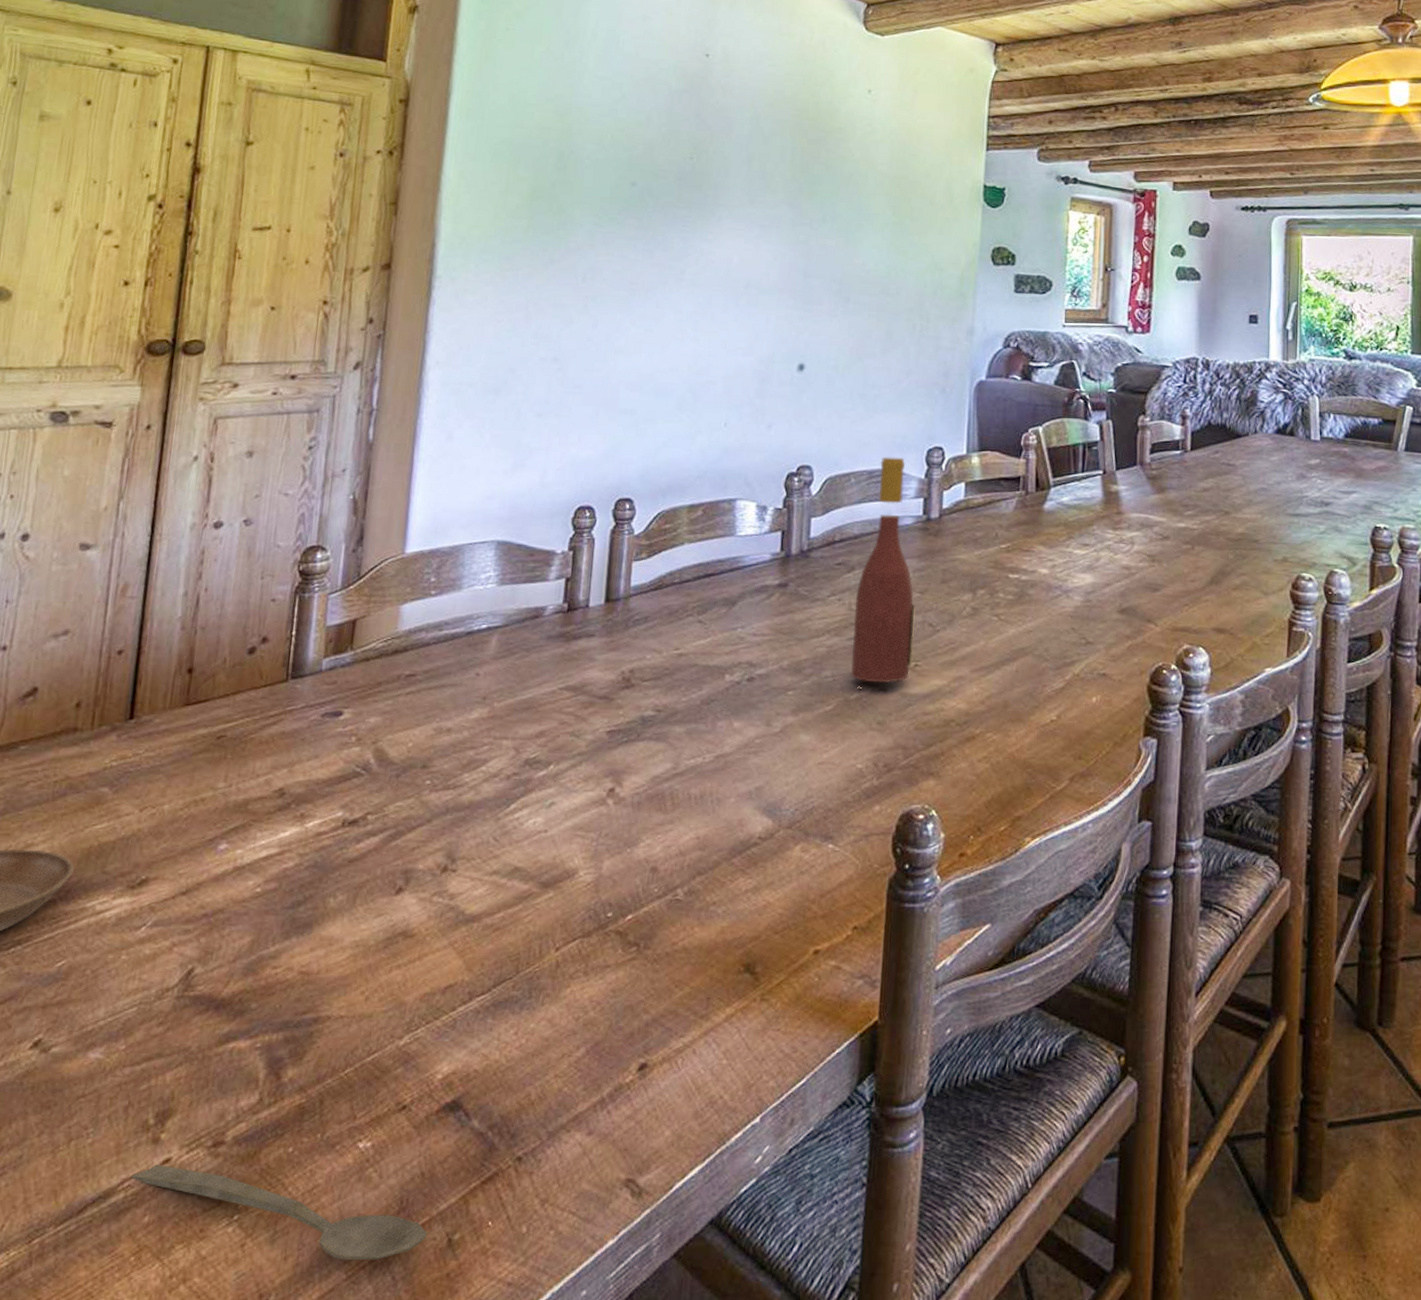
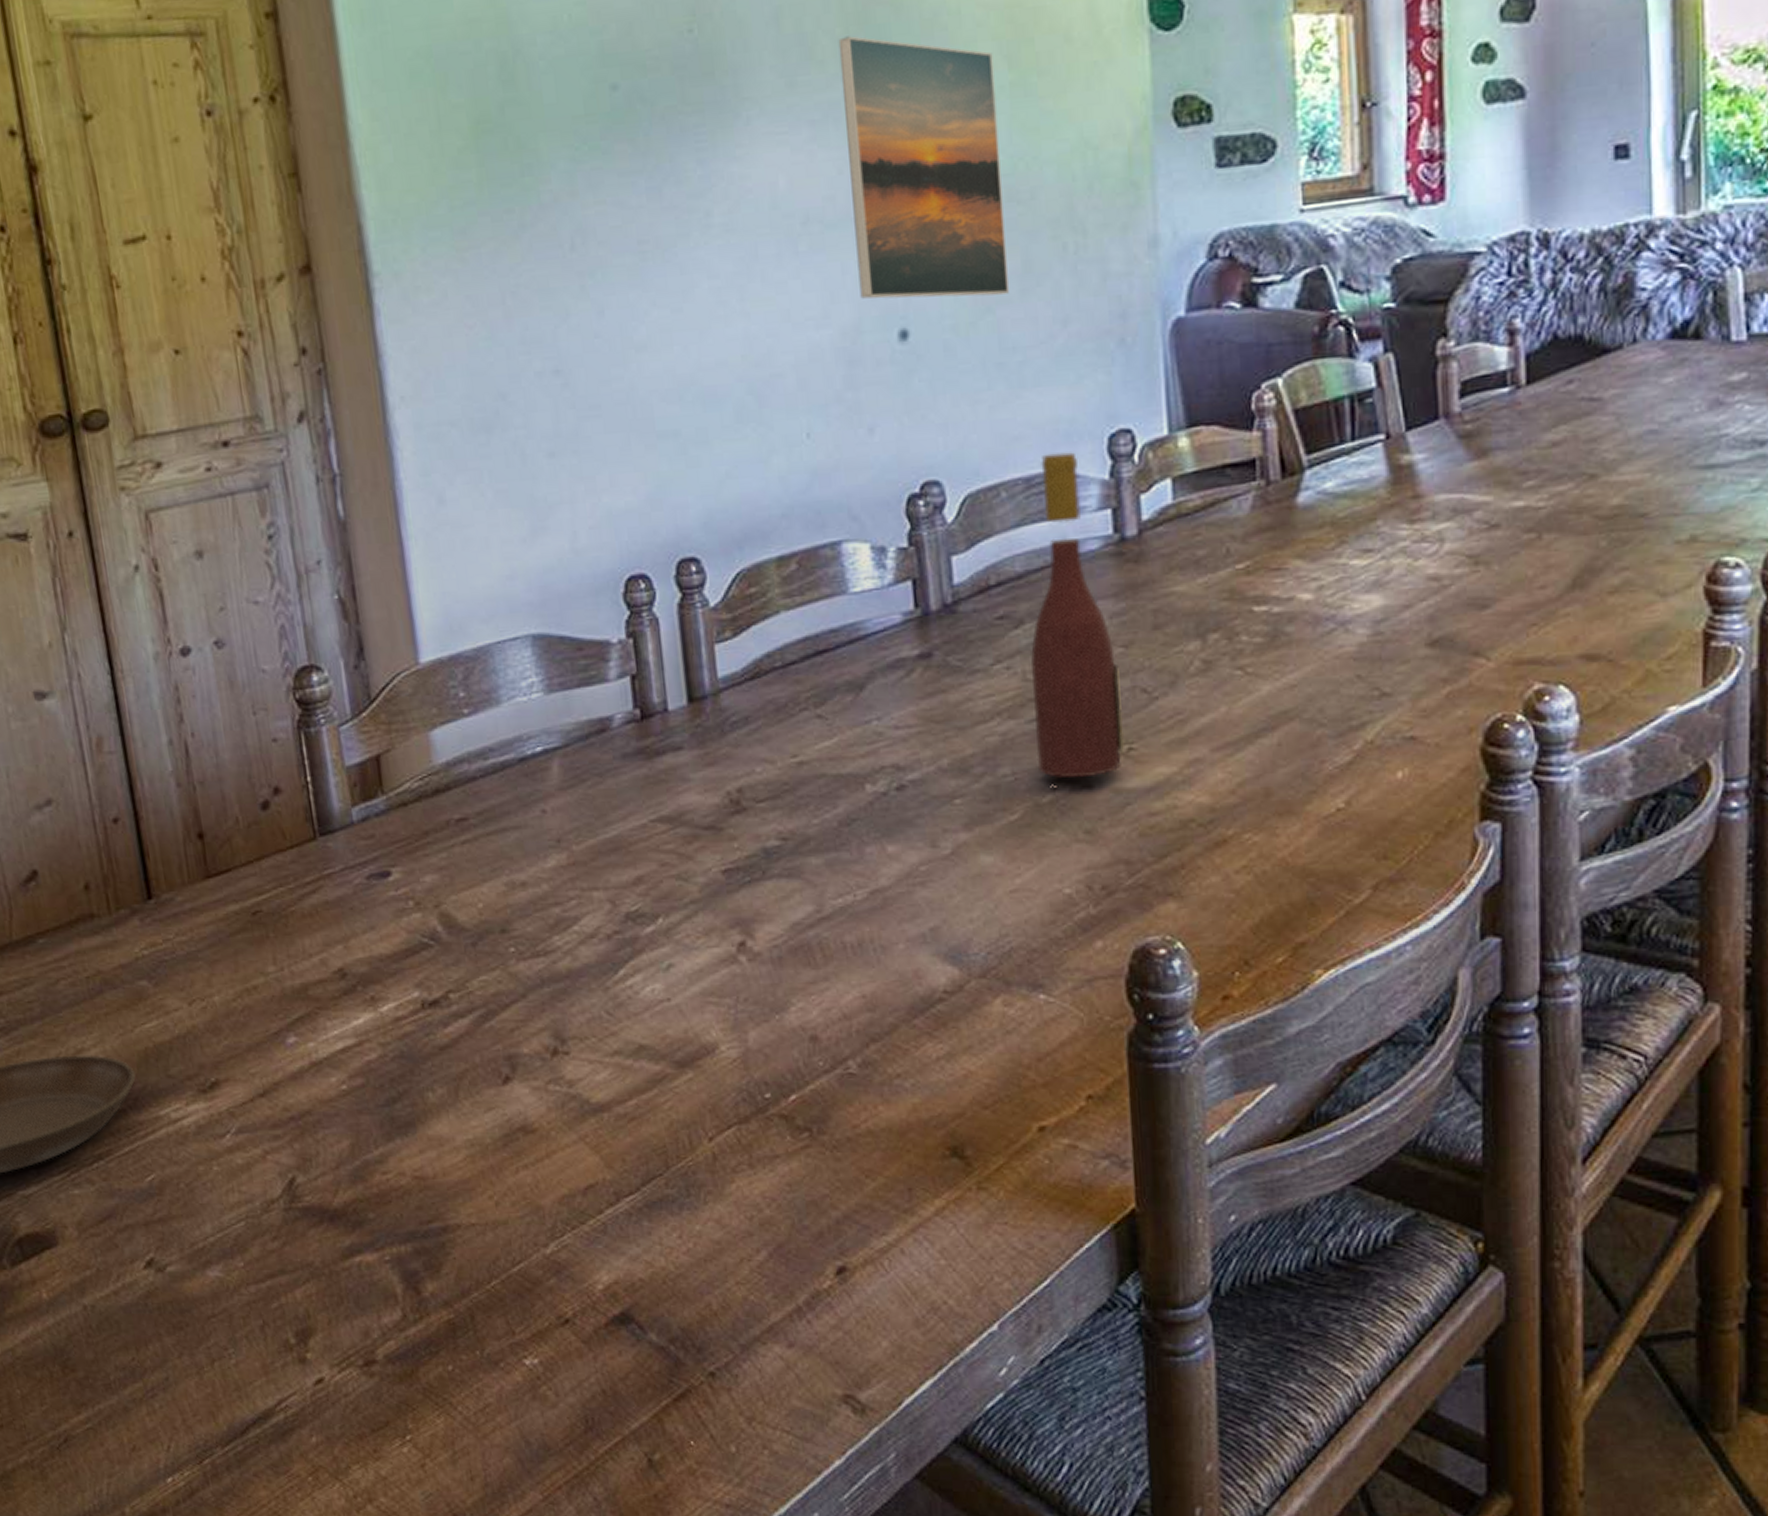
spoon: present [131,1164,427,1261] -> none [286,1385,623,1481]
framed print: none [776,178,884,350] -> present [838,36,1009,299]

